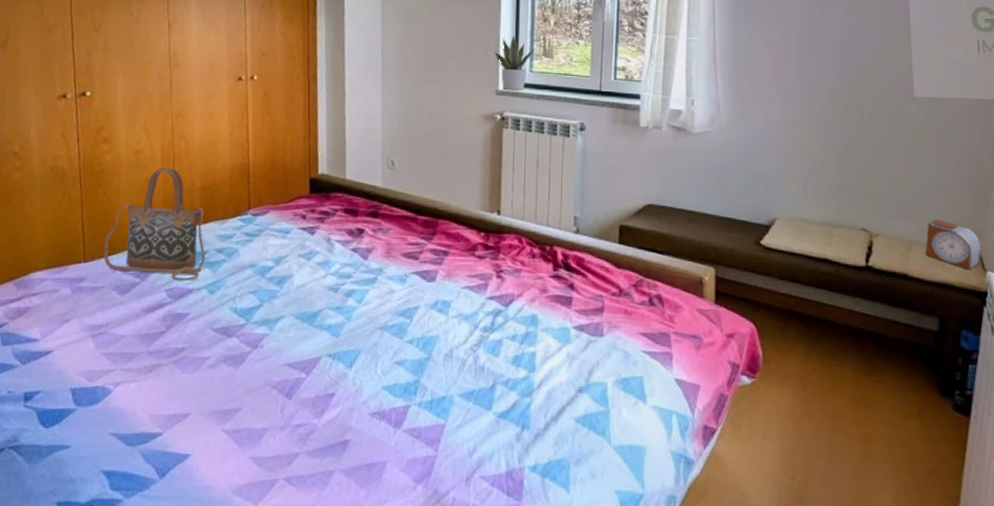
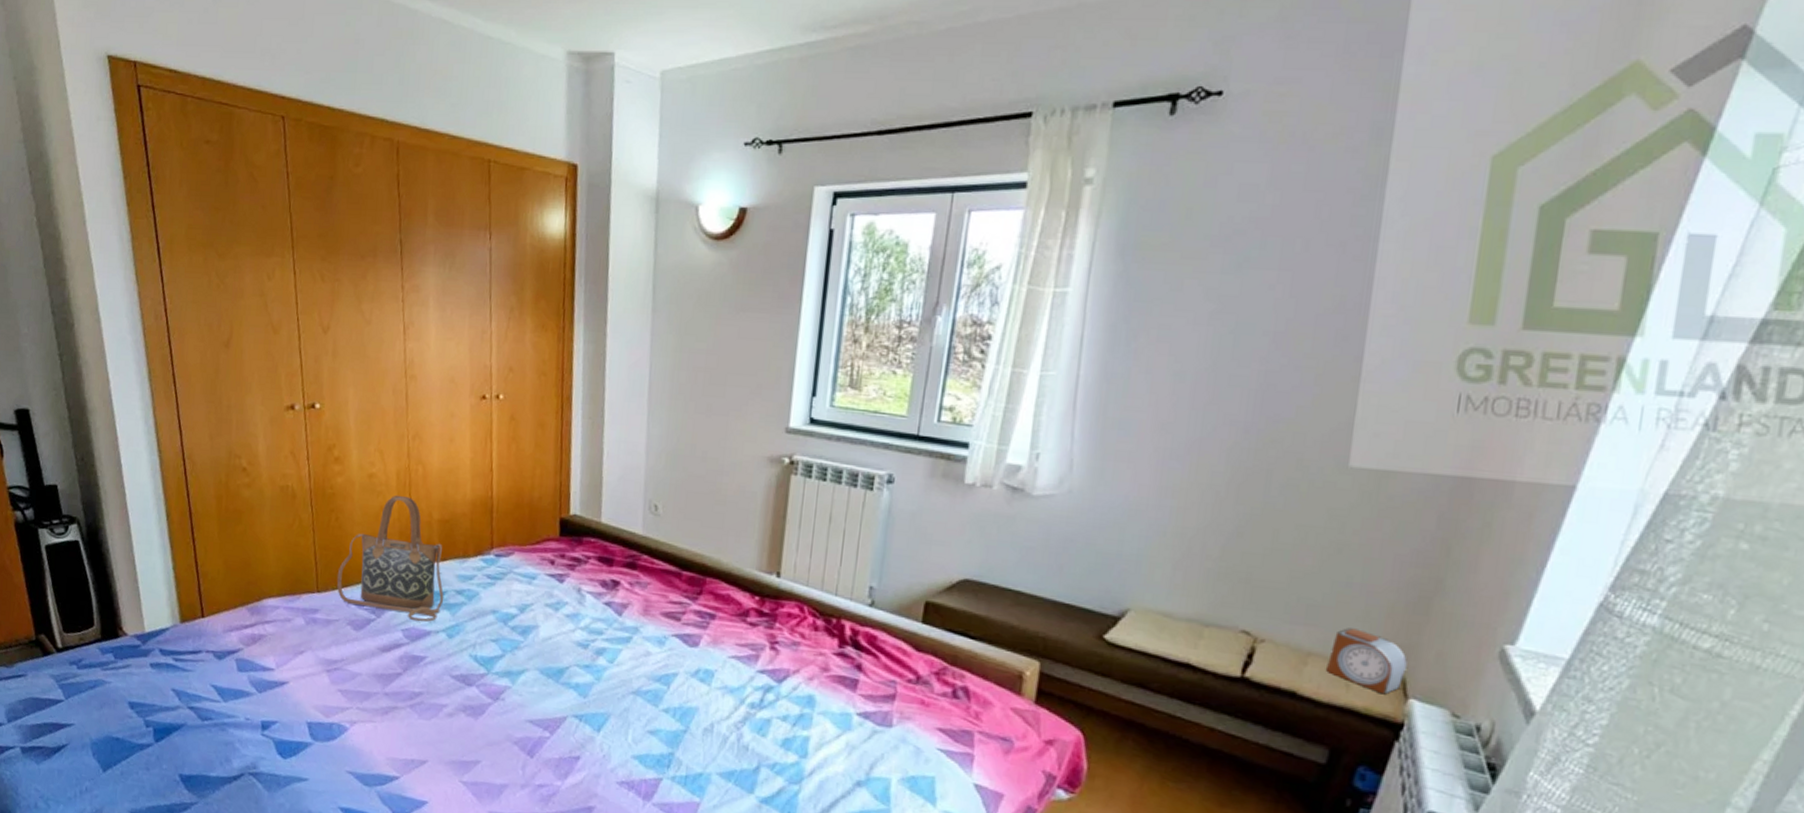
potted plant: present [494,35,534,91] -> none [787,358,838,430]

